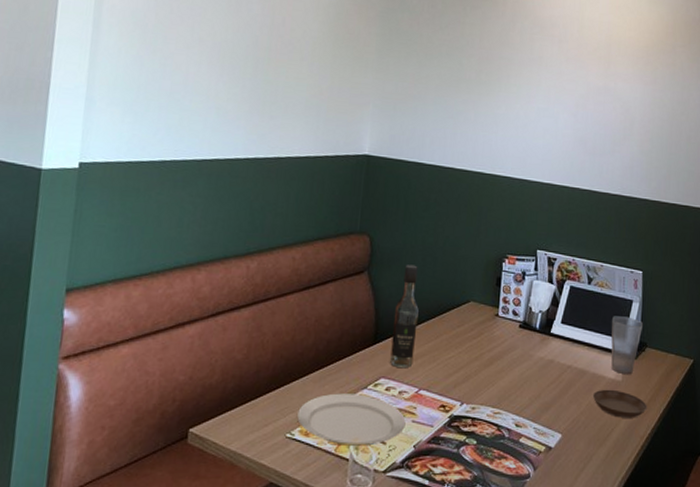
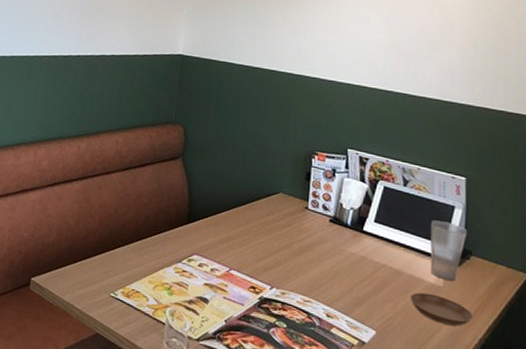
plate: present [297,393,406,446] -> none [120,263,218,314]
bottle: present [389,264,419,369] -> none [201,154,230,249]

